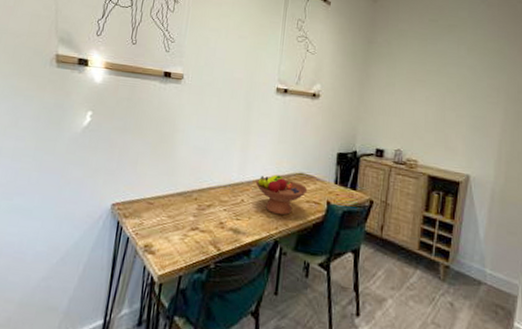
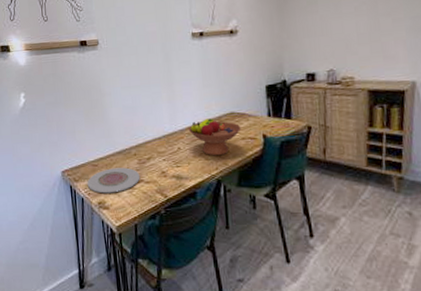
plate: none [137,209,197,238] -> present [87,167,141,194]

